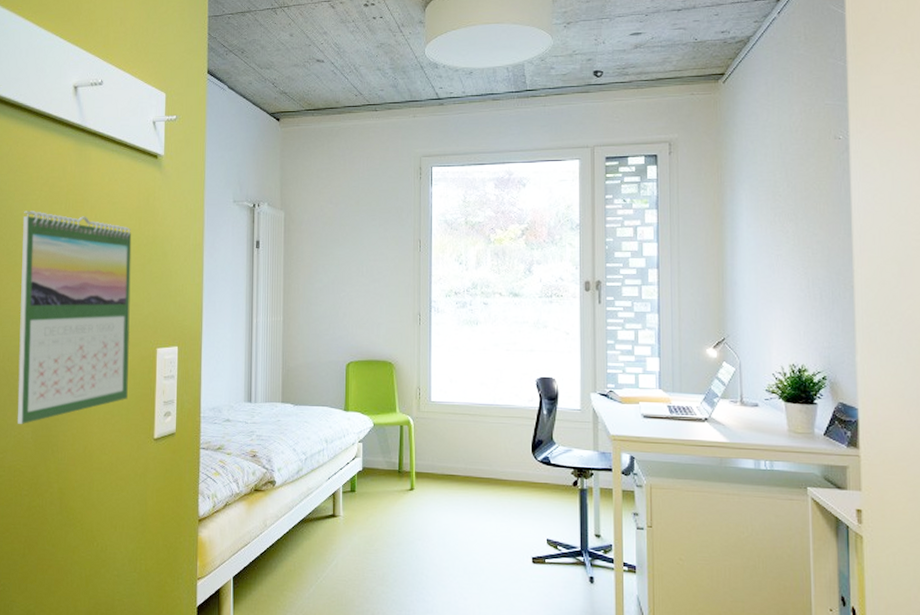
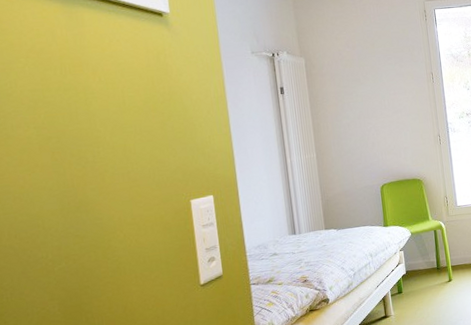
calendar: present [17,211,132,424] -> none [8,79,166,300]

